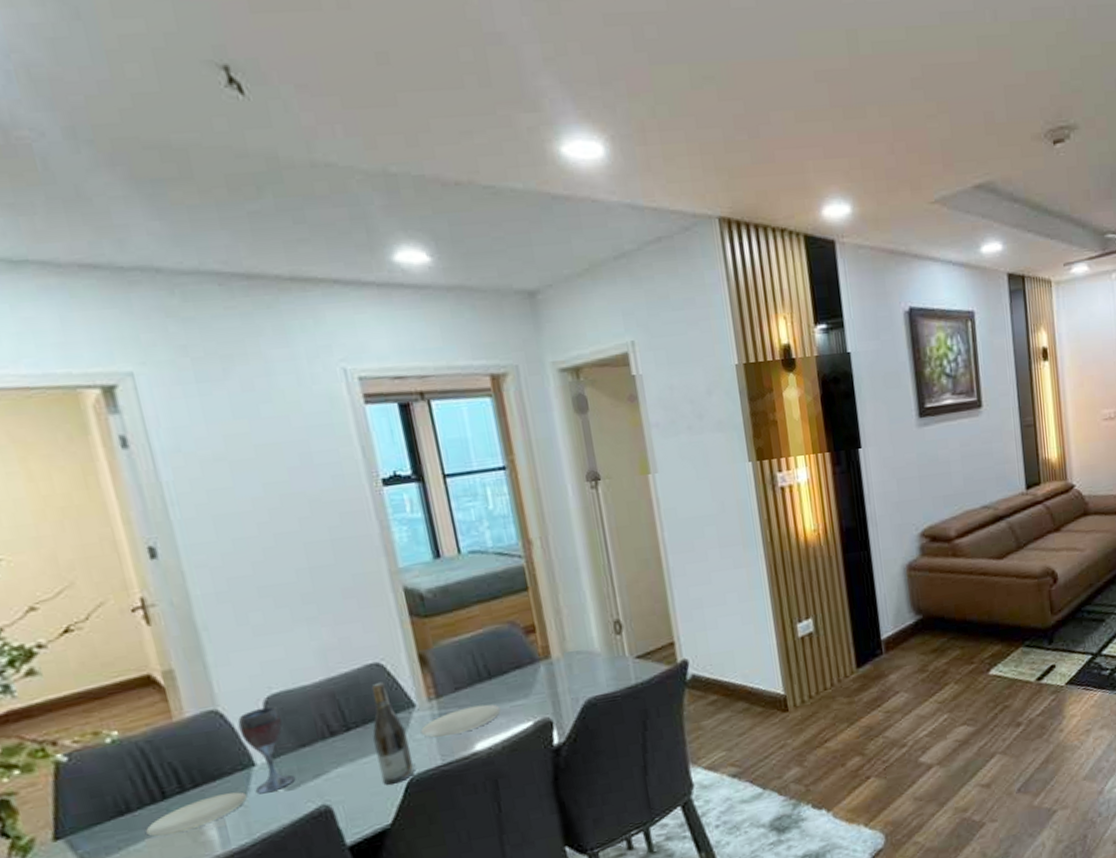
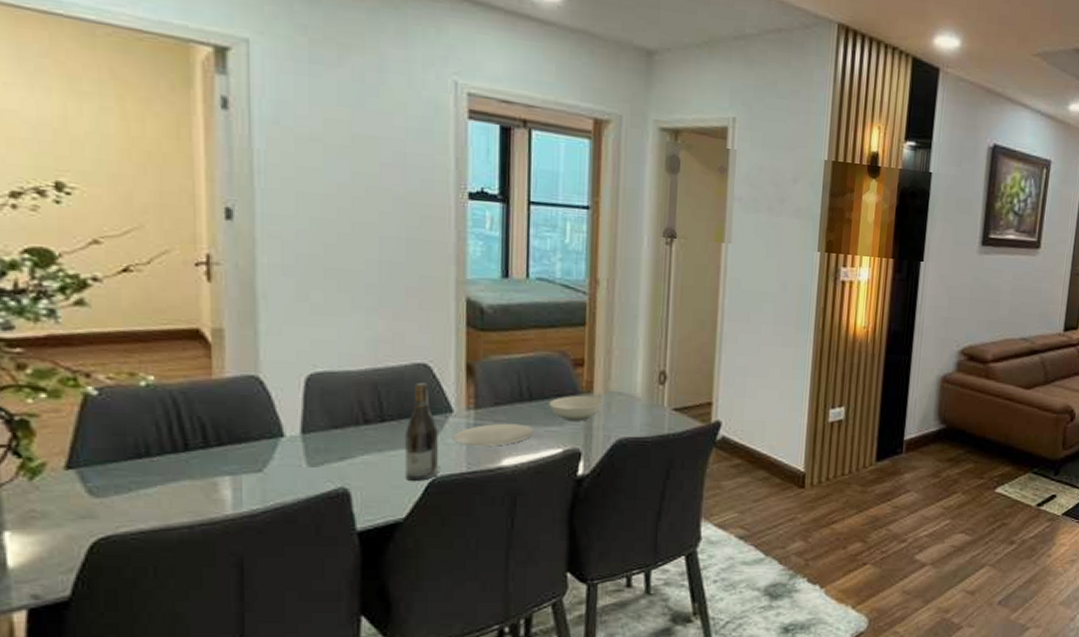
plate: present [146,792,247,837] -> none [161,457,268,487]
cup: present [237,706,296,794] -> none [276,383,321,465]
bowl: none [509,660,565,692] -> present [549,395,604,421]

